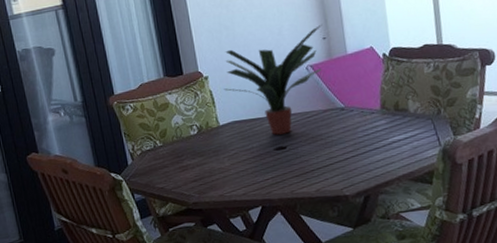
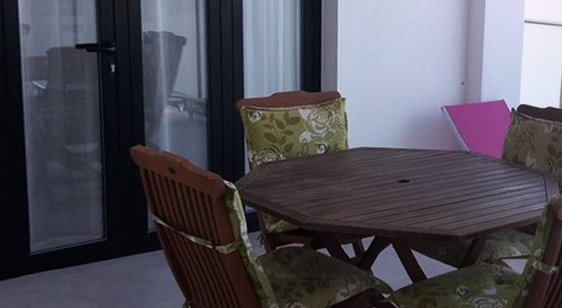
potted plant: present [223,23,323,135] -> none [358,69,463,168]

